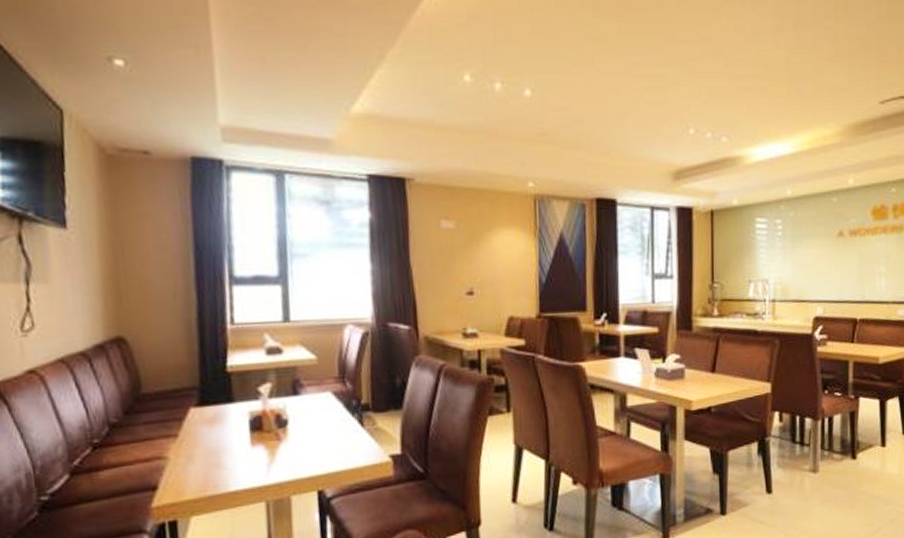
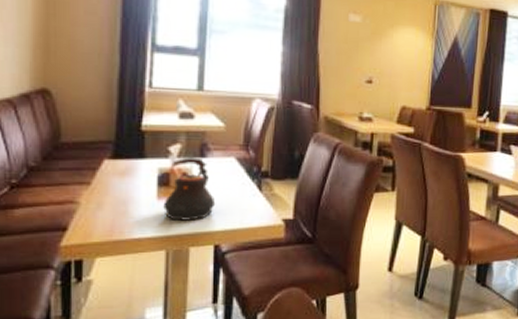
teapot: none [258,396,315,468] -> present [163,157,216,221]

